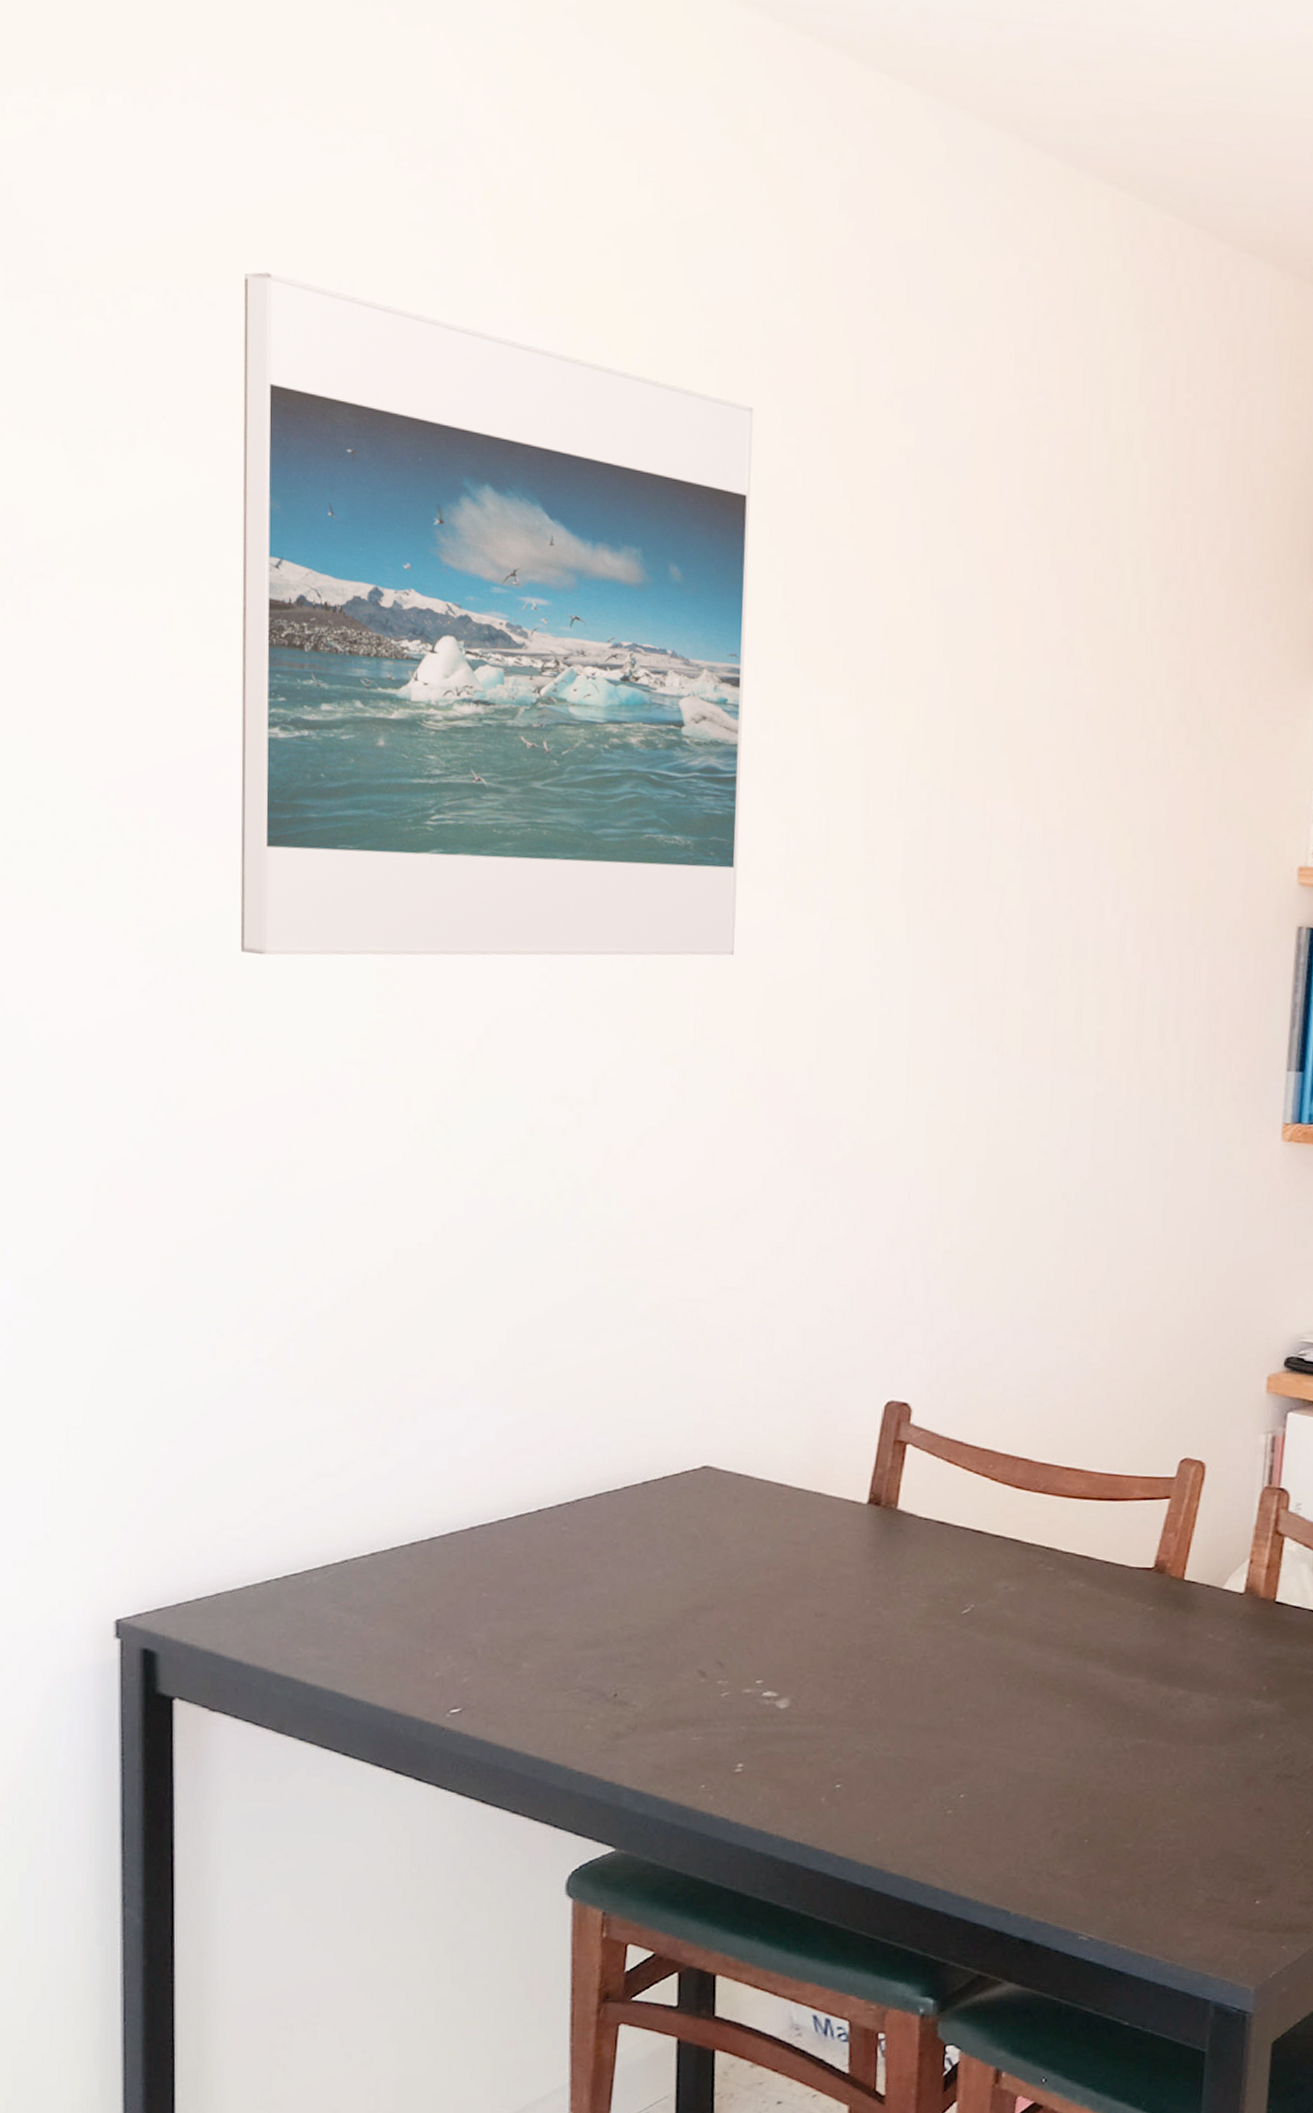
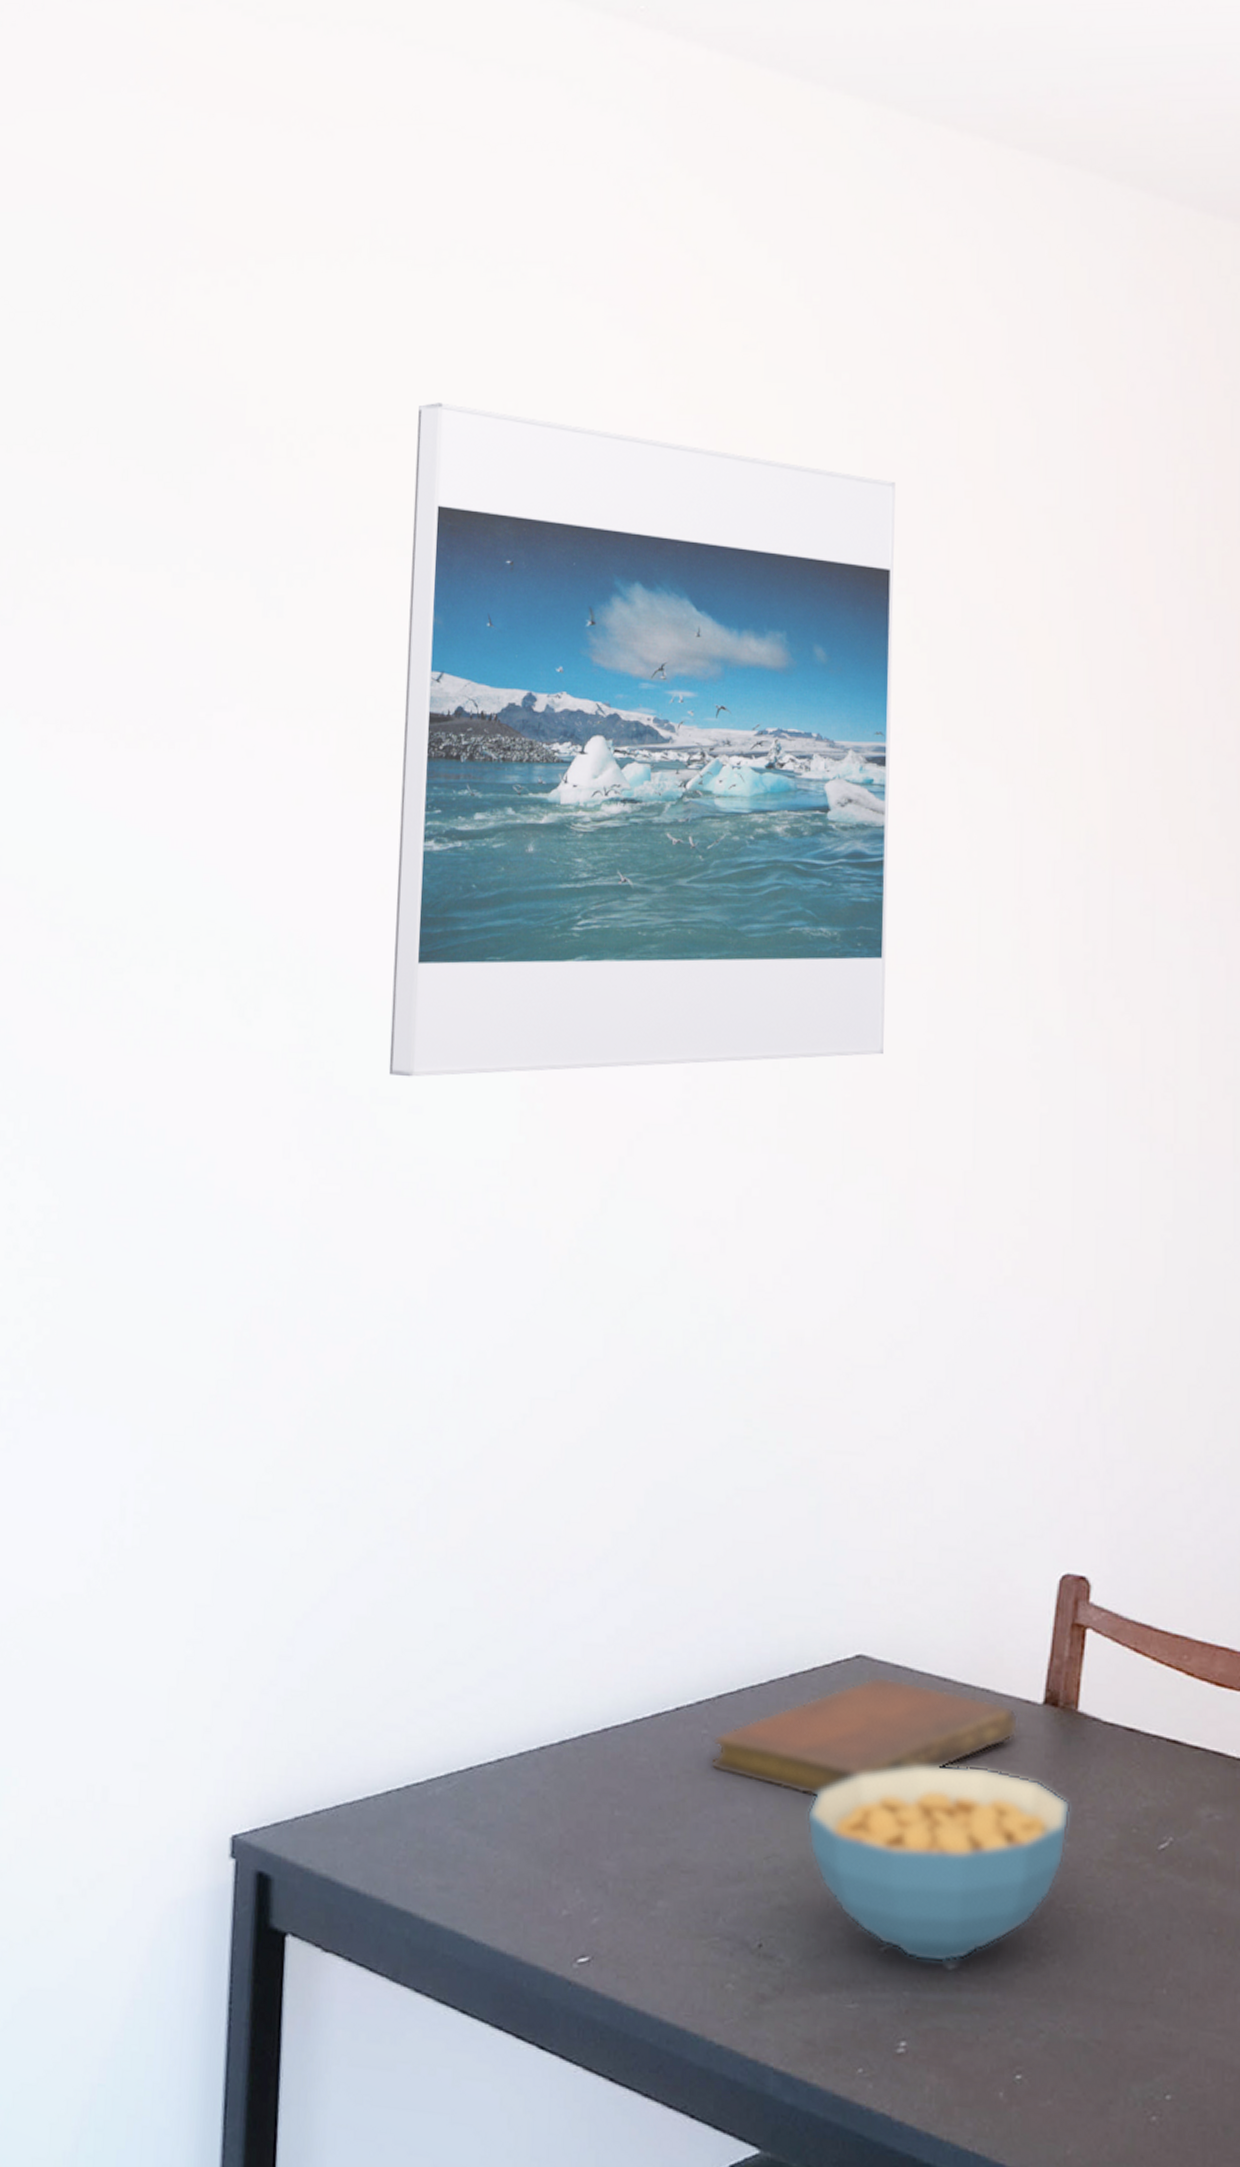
notebook: none [569,1482,846,1579] -> present [709,1675,1019,1797]
cereal bowl: none [657,1552,889,1704] -> present [806,1765,1071,1963]

